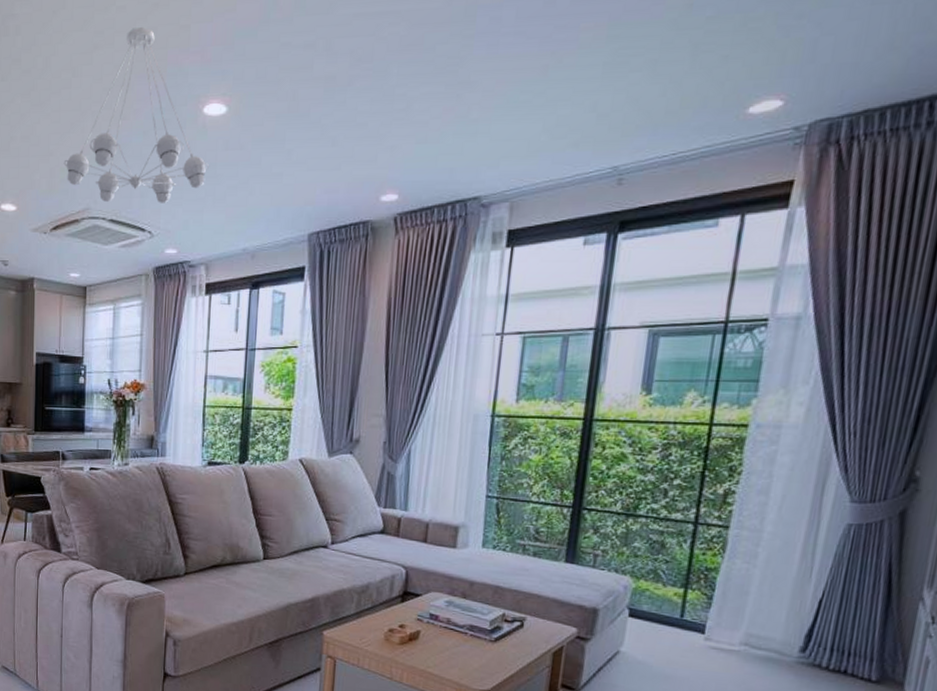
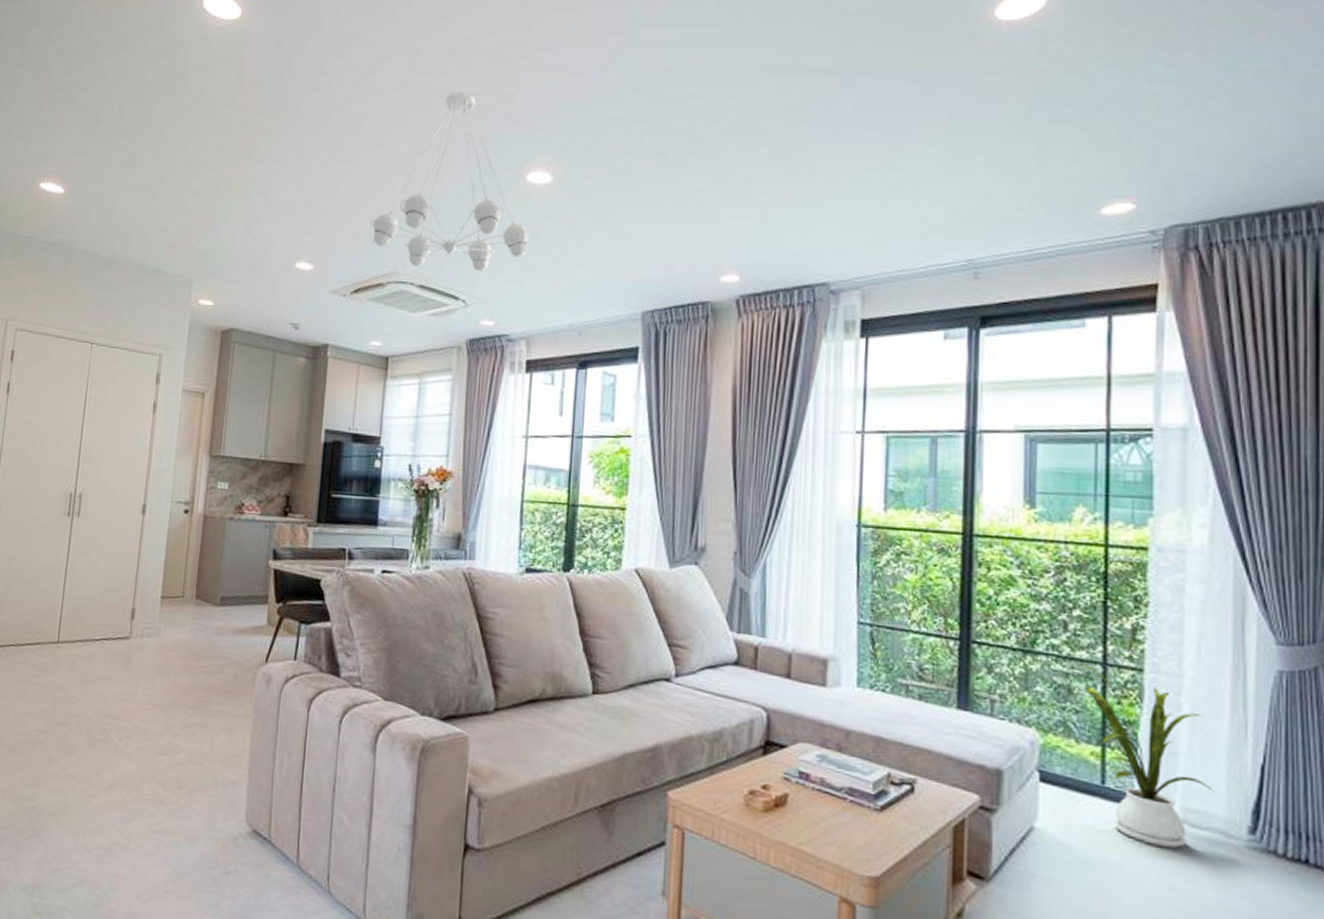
house plant: none [671,523,776,664] -> present [1076,663,1215,848]

